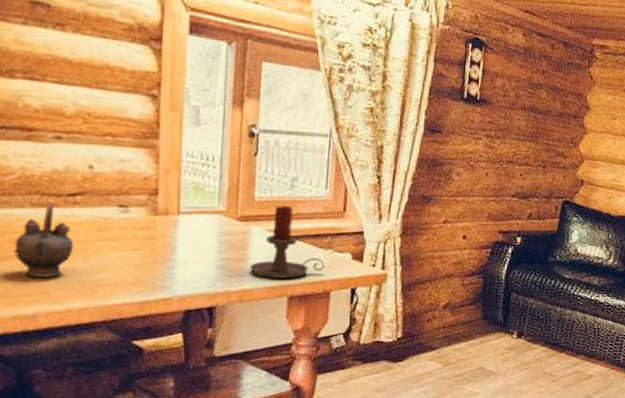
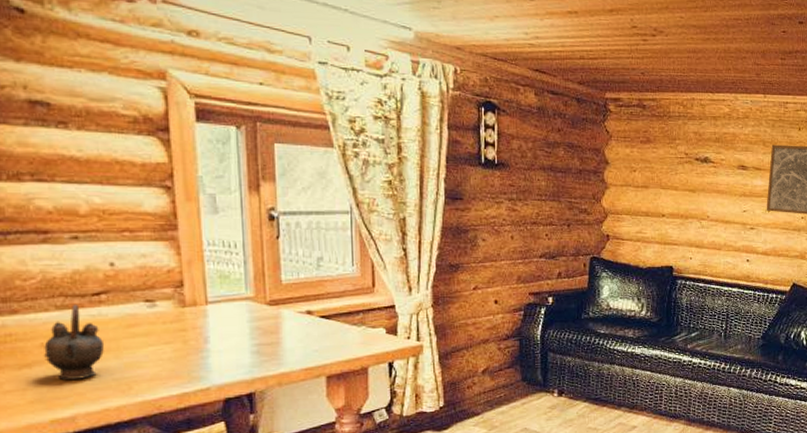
candle holder: present [250,205,325,279] -> none [284,285,359,359]

